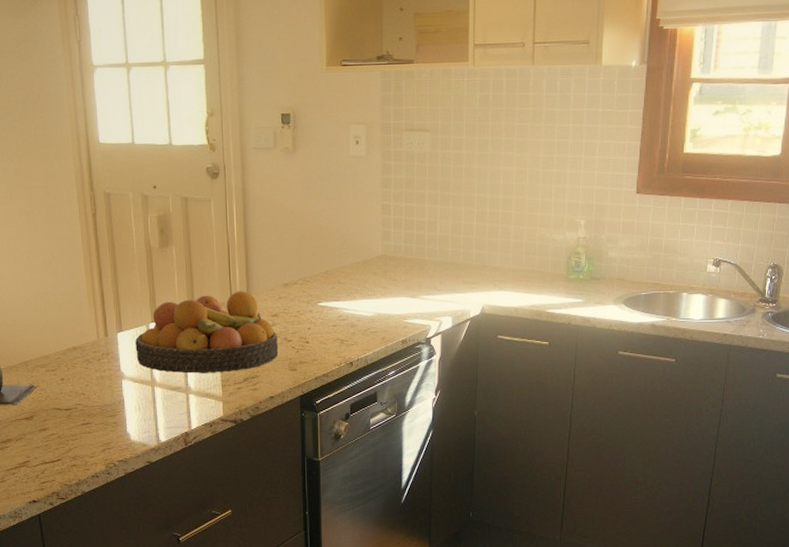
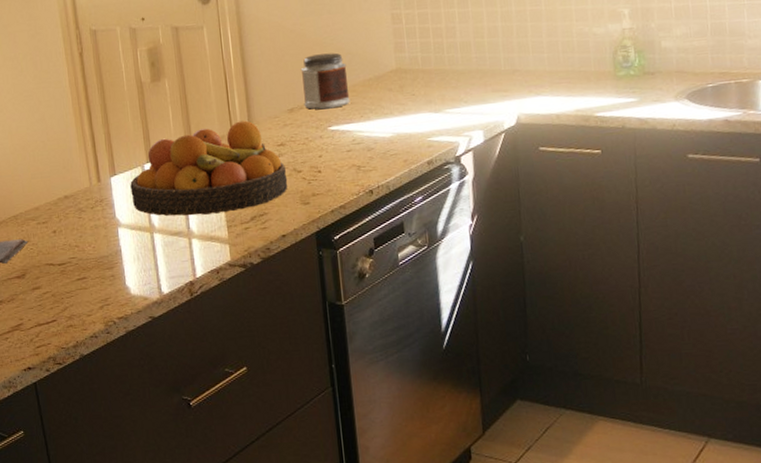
jar: none [297,235,339,287] -> present [300,52,350,110]

